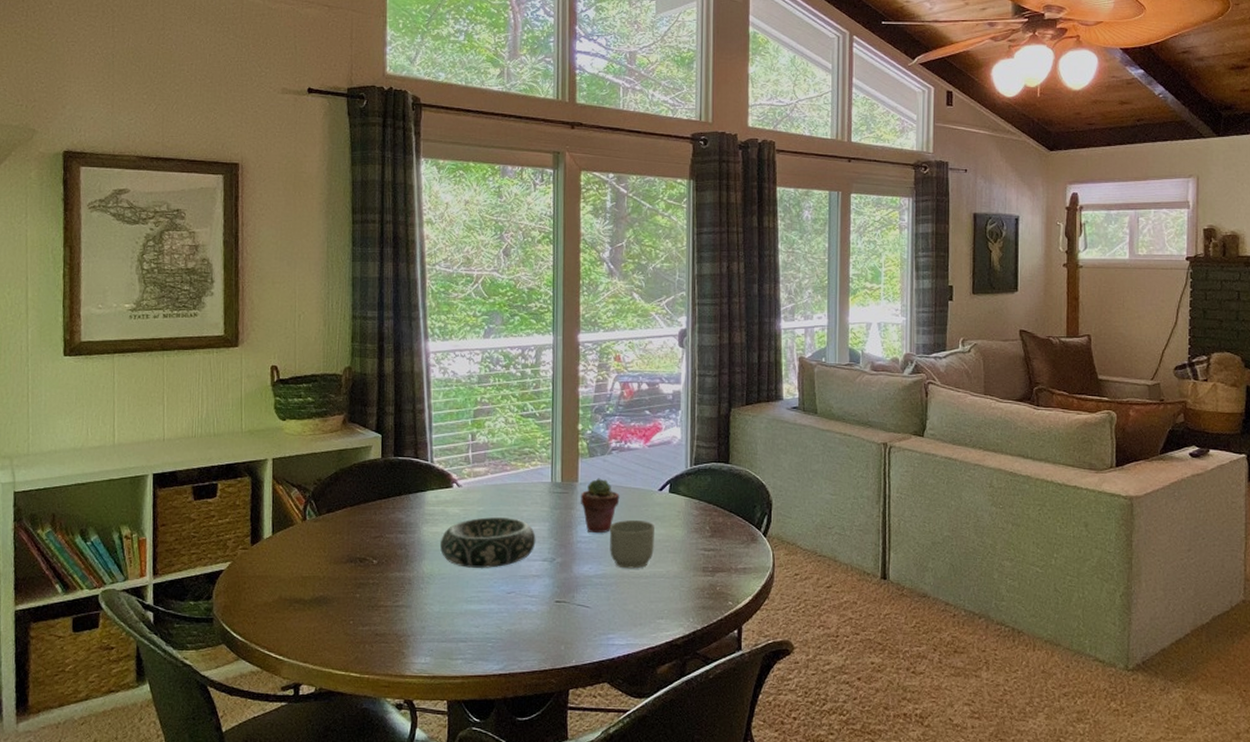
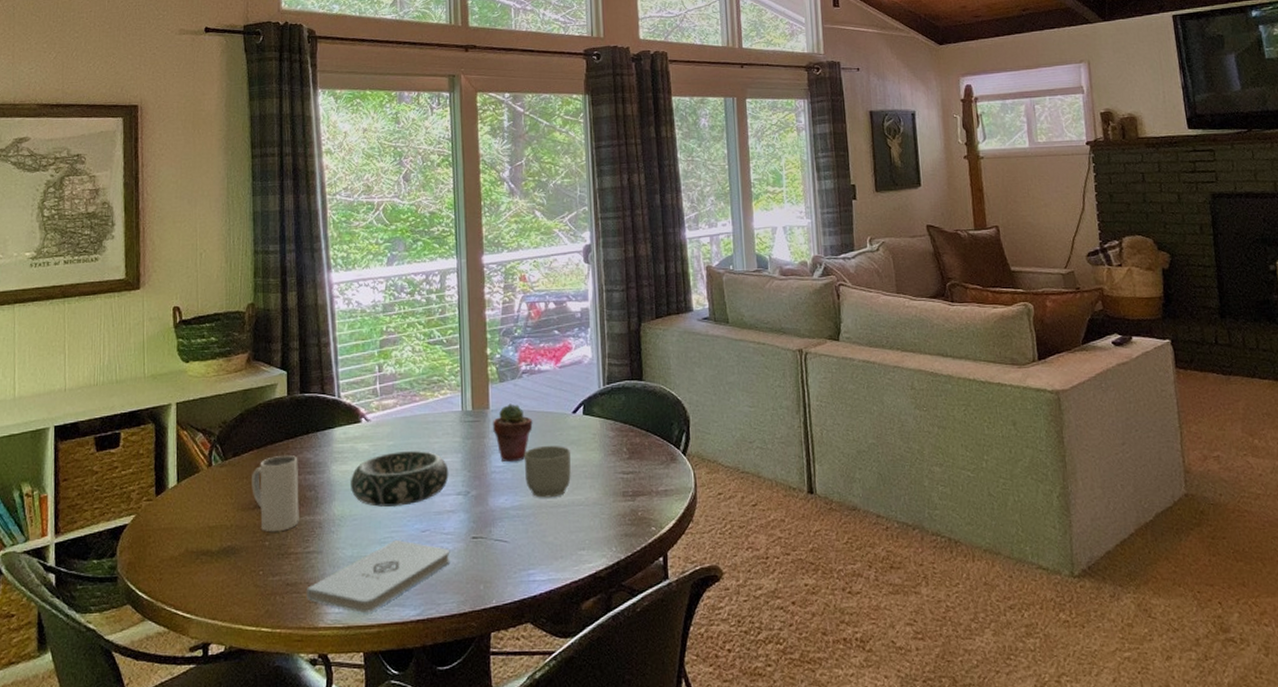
mug: none [344,515,390,585] -> present [252,455,299,531]
notepad: none [395,599,534,665] -> present [307,539,451,613]

